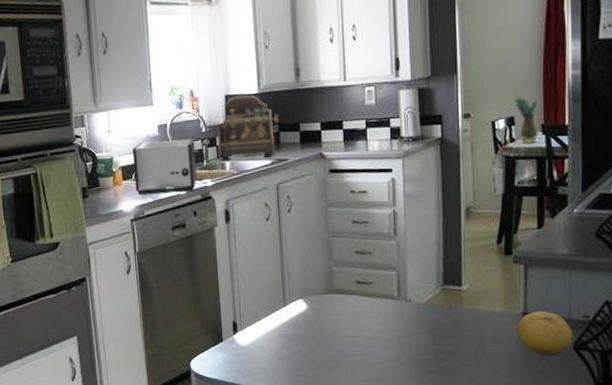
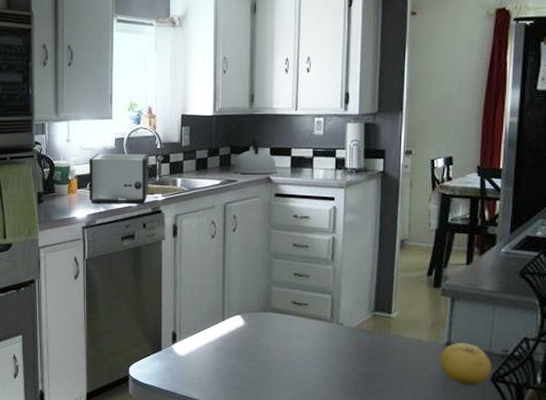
spice rack: present [216,94,278,161] -> none [170,116,231,177]
kettle: none [283,110,330,152] -> present [233,135,278,175]
vase: present [514,96,538,144] -> none [454,138,476,183]

